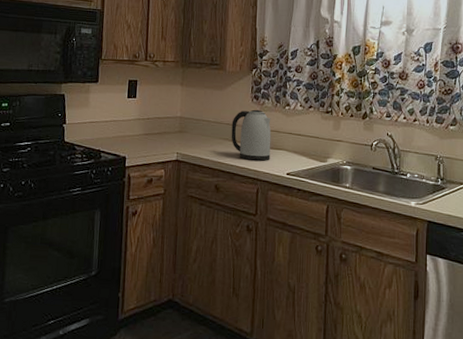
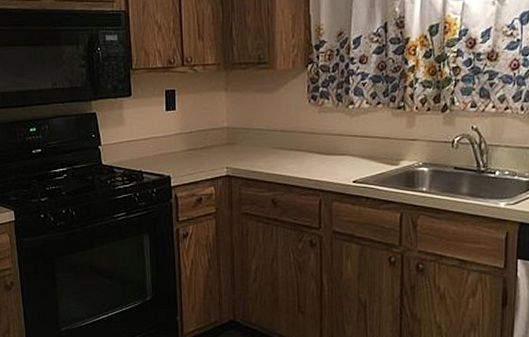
kettle: present [231,109,272,161] -> none [286,111,334,169]

